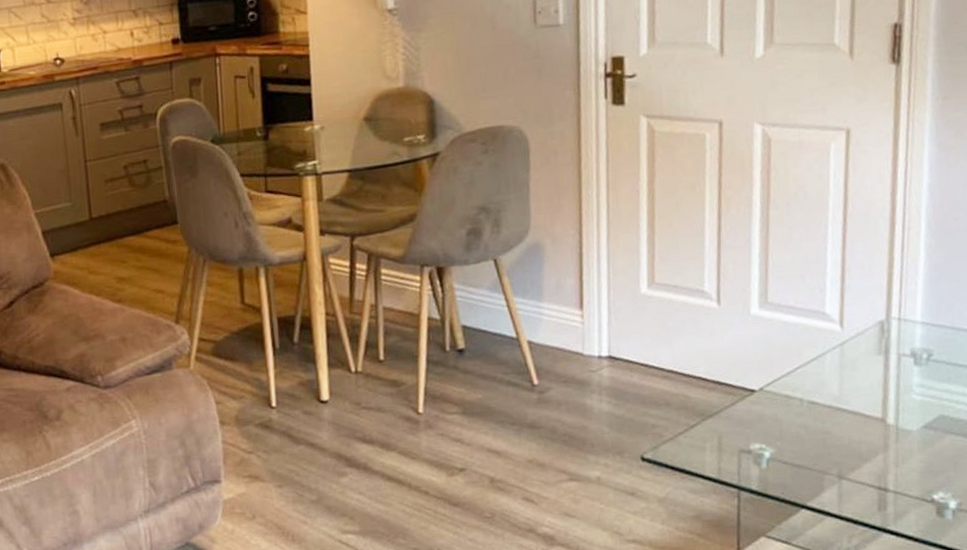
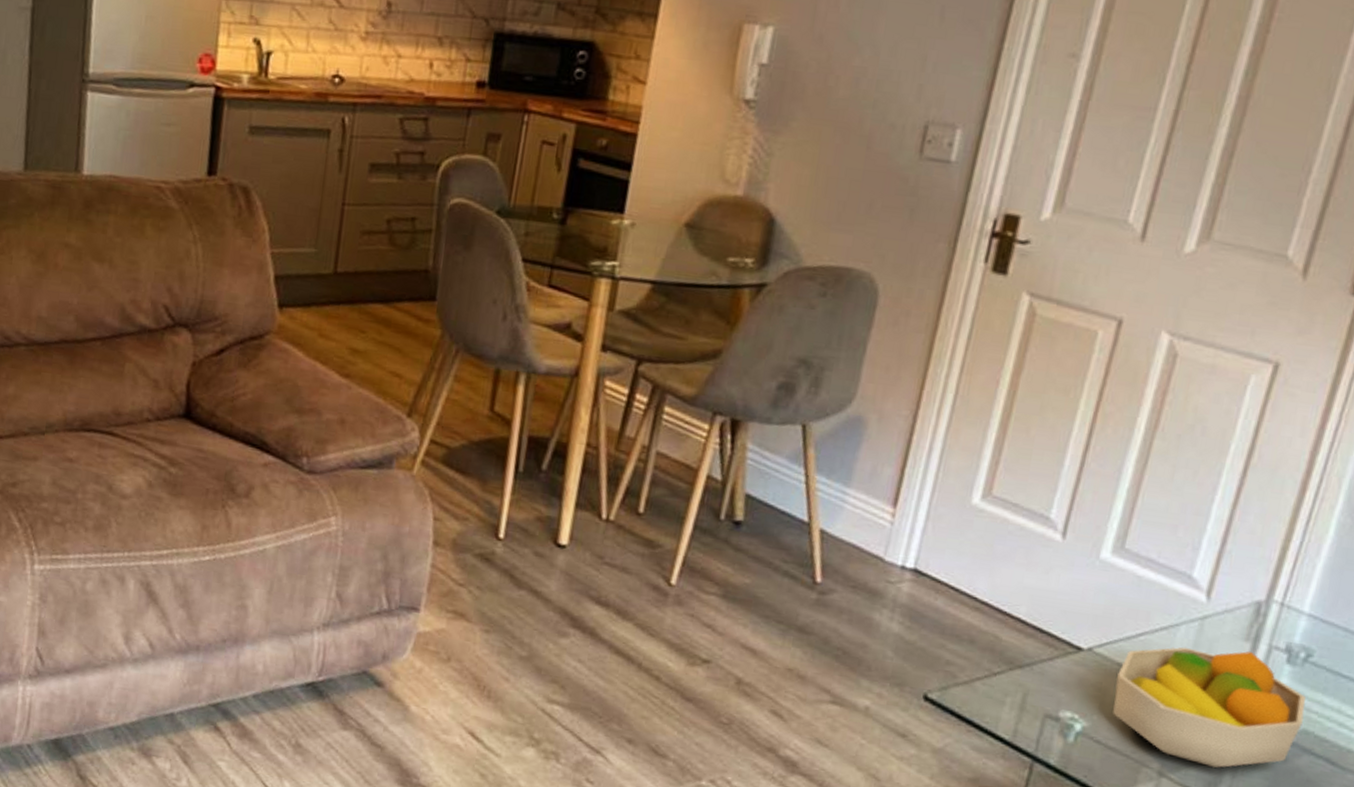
fruit bowl: none [787,363,939,463] -> present [1113,647,1306,769]

